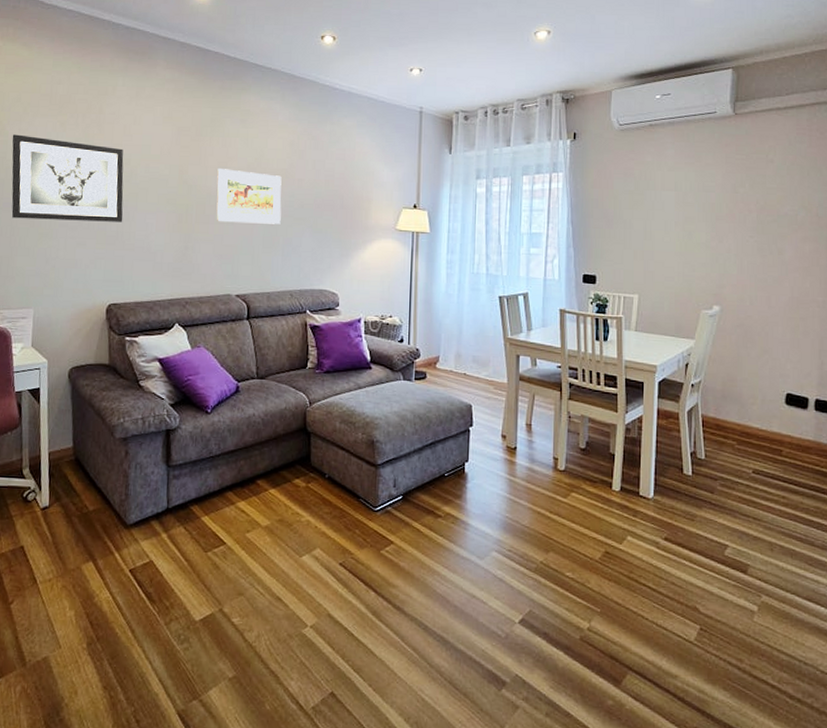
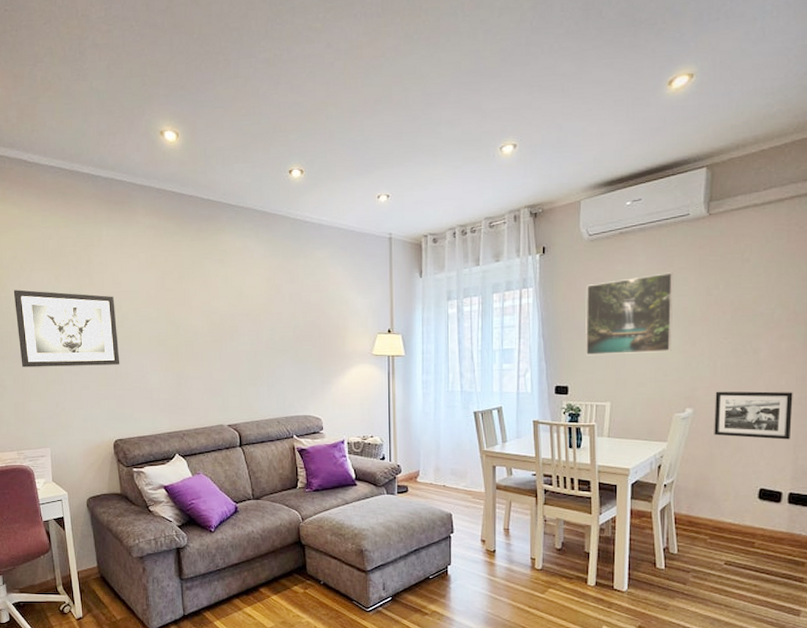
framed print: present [216,169,282,224] -> none [201,308,264,359]
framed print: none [615,167,701,247] -> present [586,272,674,356]
picture frame: none [741,290,818,344] -> present [714,391,793,440]

